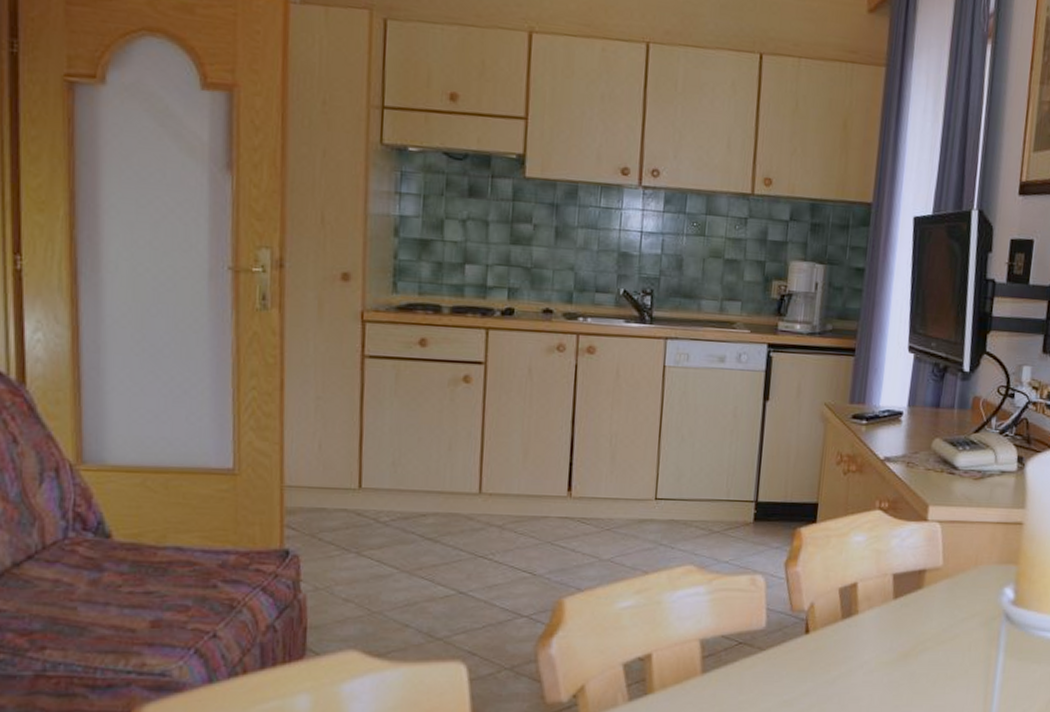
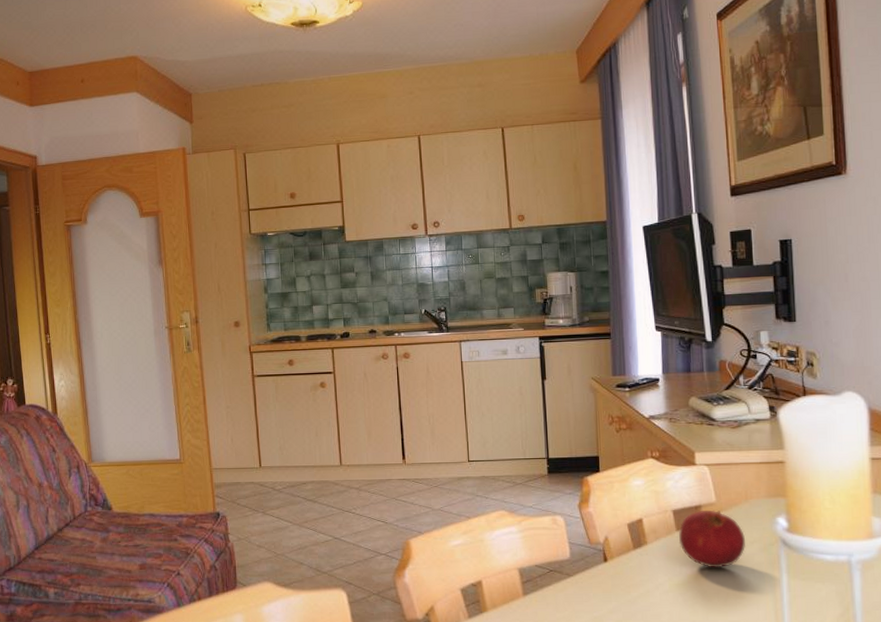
fruit: none [894,575,967,645] -> present [679,510,745,568]

